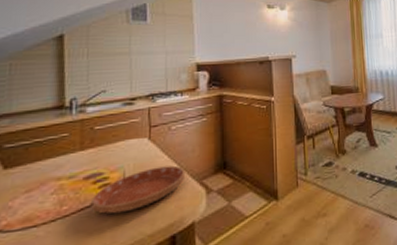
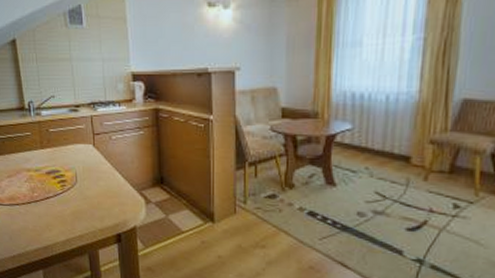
saucer: present [91,165,186,214] -> none [54,172,127,207]

